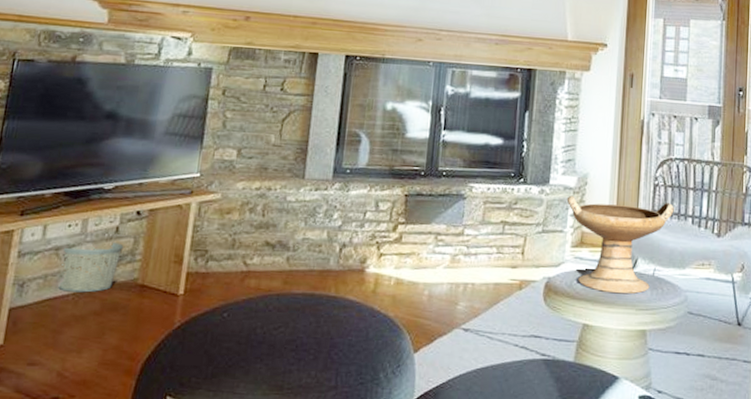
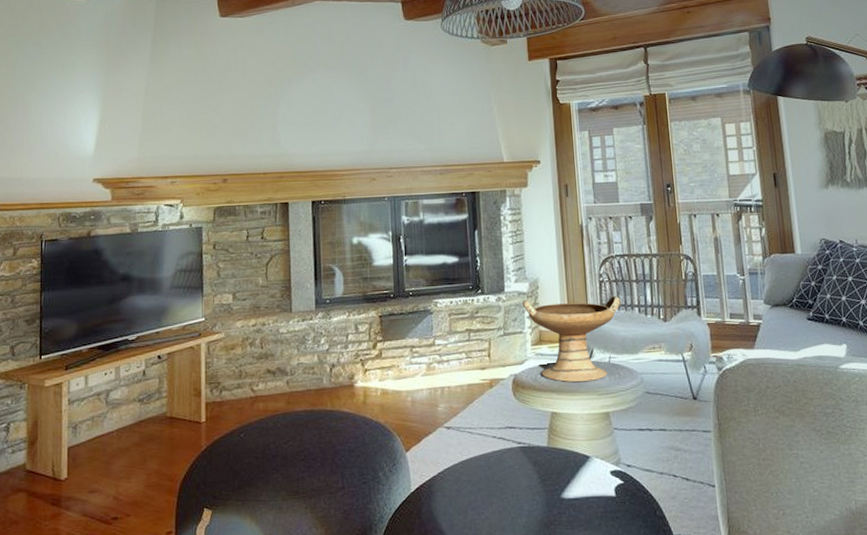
basket: present [58,241,124,293] -> none [104,383,151,429]

